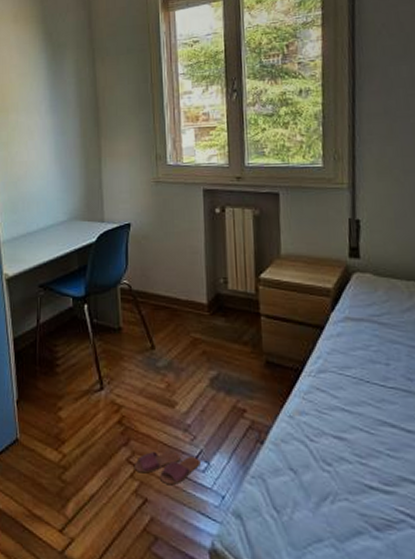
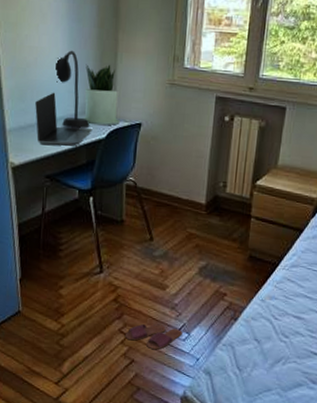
laptop computer: none [27,201,82,254] -> present [35,92,93,146]
desk lamp: none [44,161,80,234] -> present [56,50,90,128]
planter: none [72,170,109,230] -> present [84,64,120,126]

